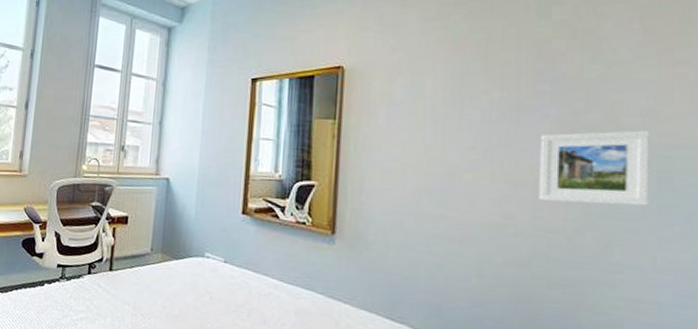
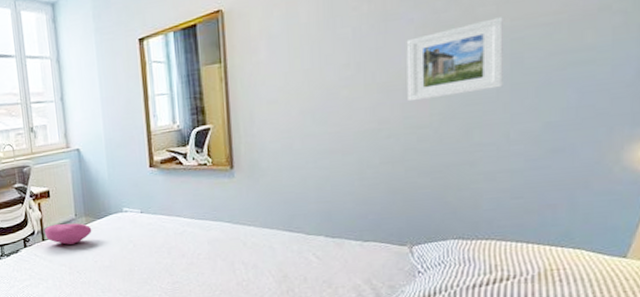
cushion: none [113,255,167,282] -> present [44,223,92,245]

